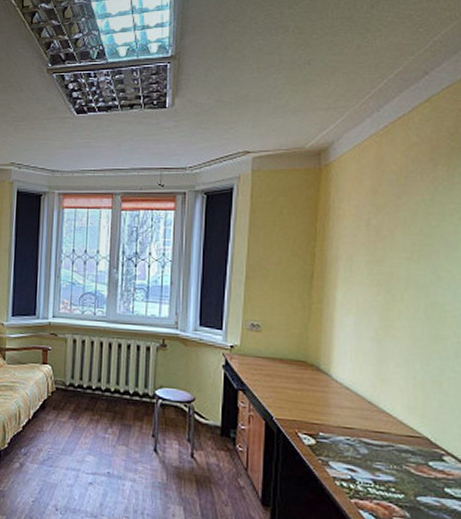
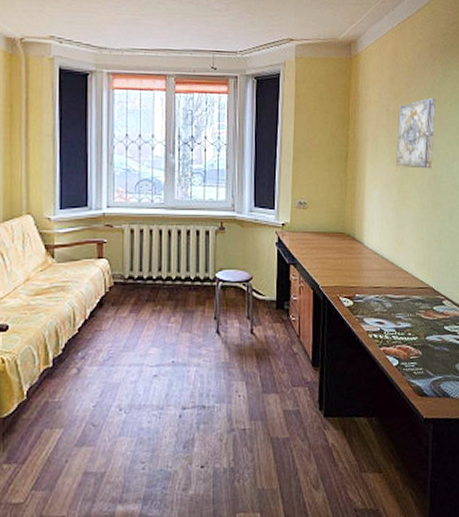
wall art: none [378,210,438,295] -> present [396,98,436,169]

